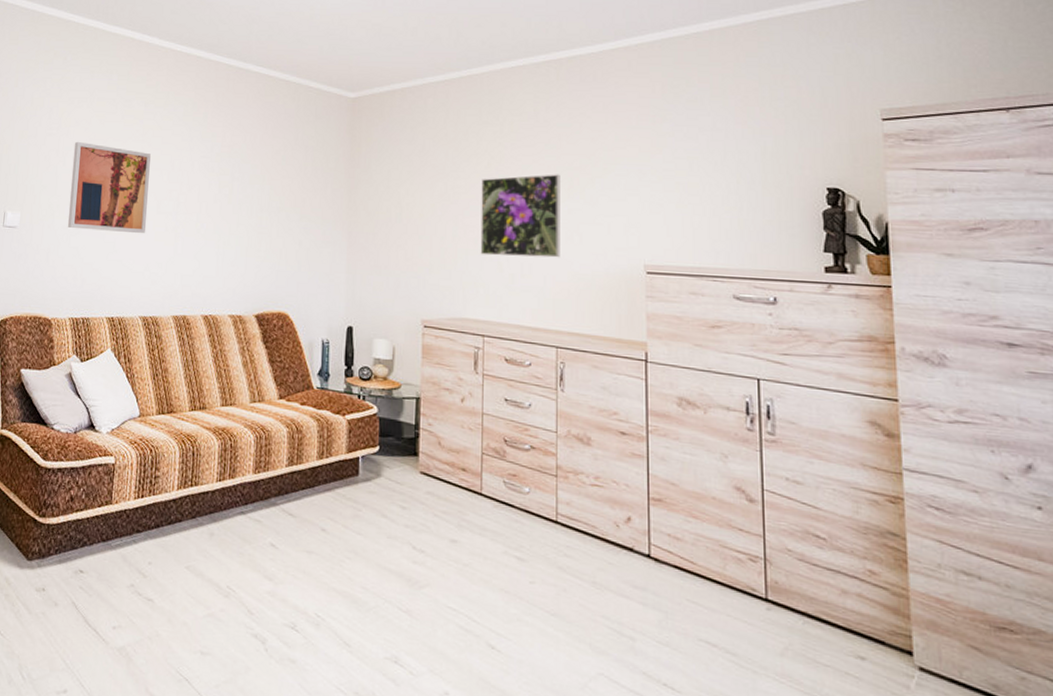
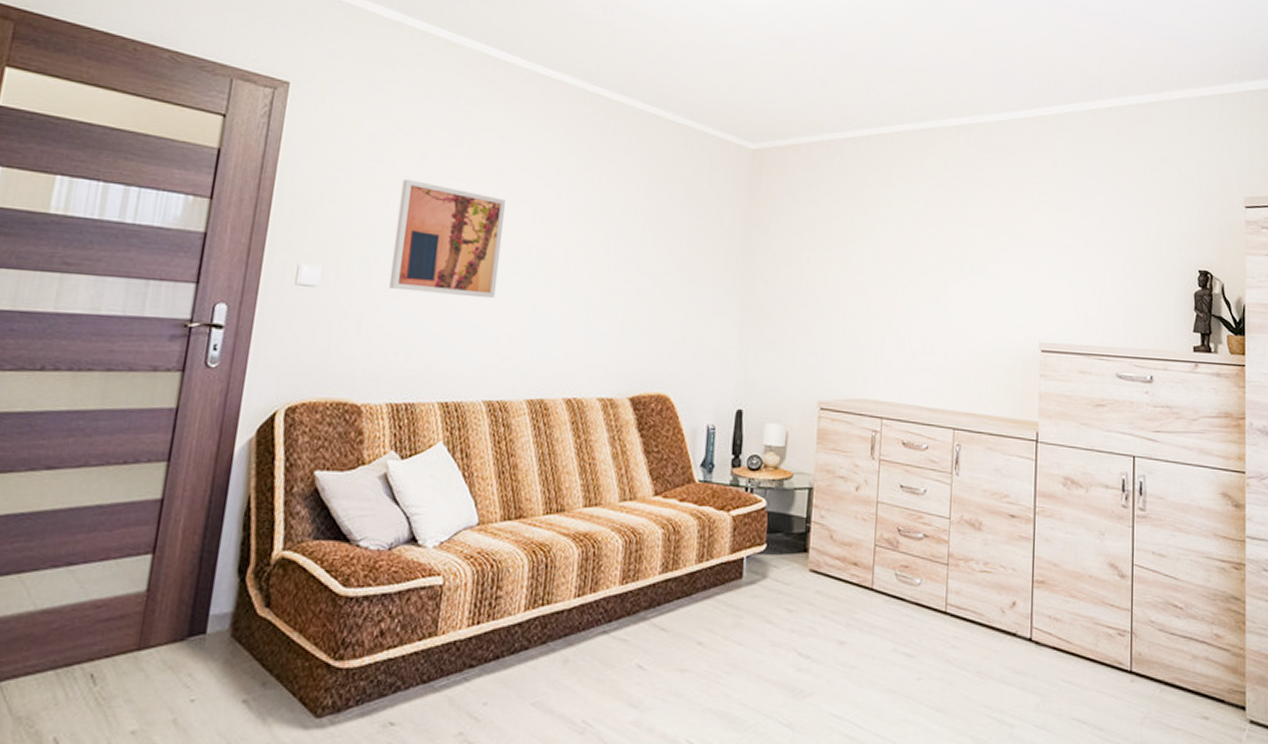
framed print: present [480,174,560,258] -> none [882,245,965,335]

